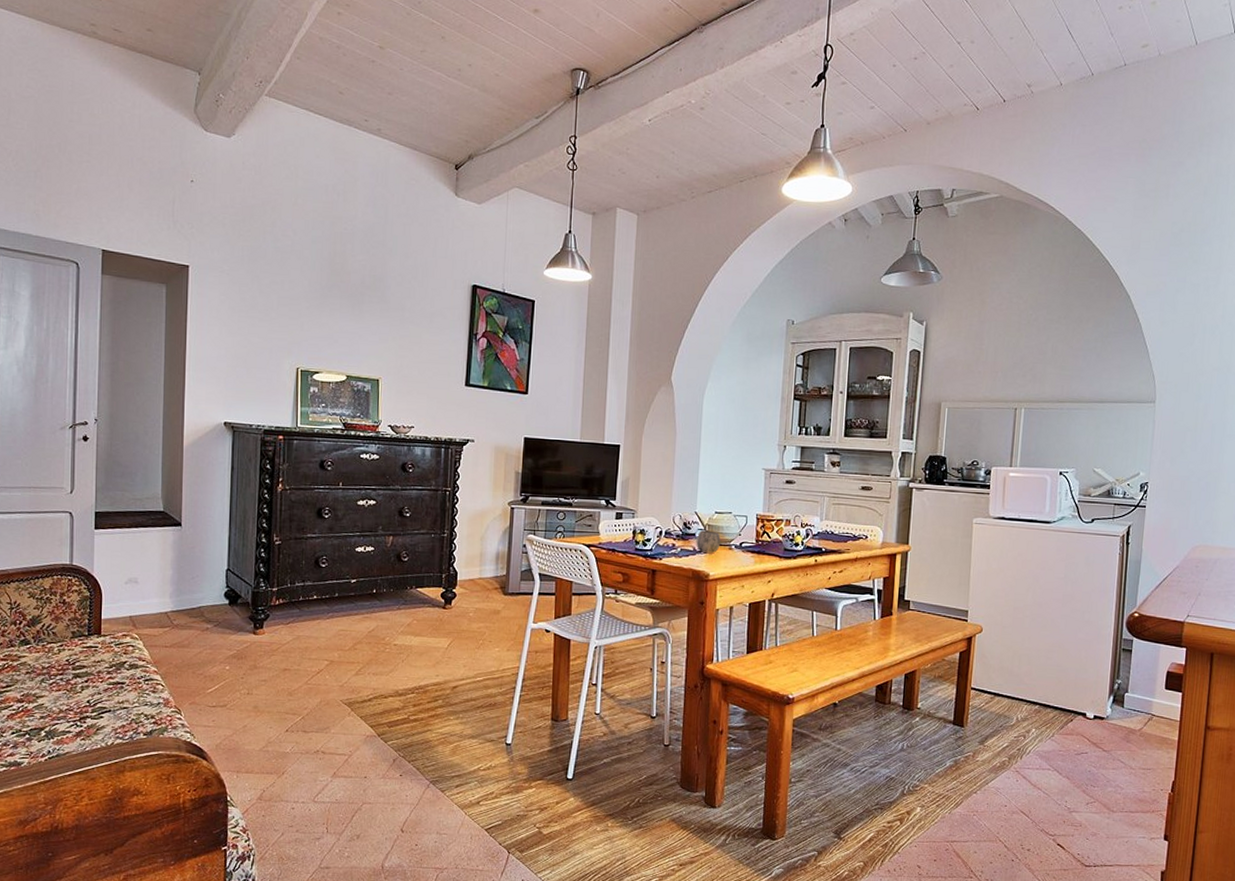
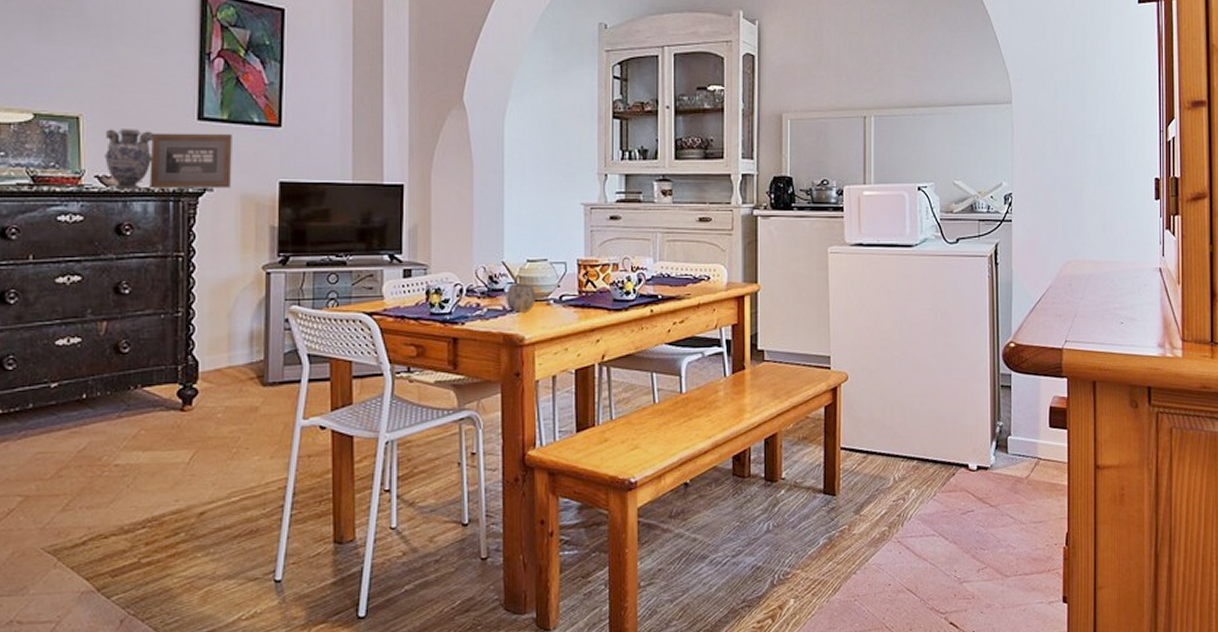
decorative vase: none [396,390,433,438] -> present [105,129,155,191]
picture frame: none [427,394,490,441] -> present [149,132,232,189]

